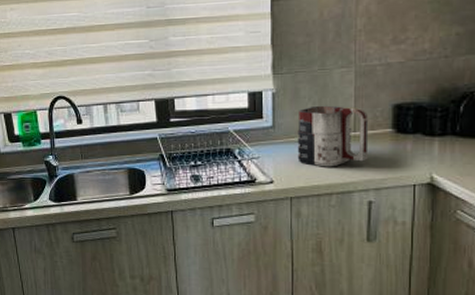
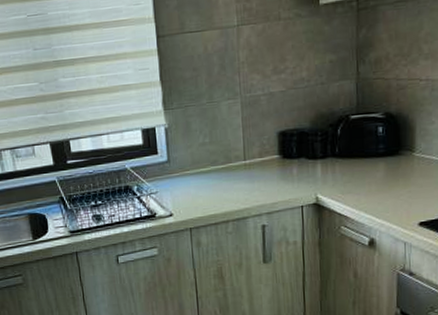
mug: present [297,105,369,167] -> none [191,136,259,197]

